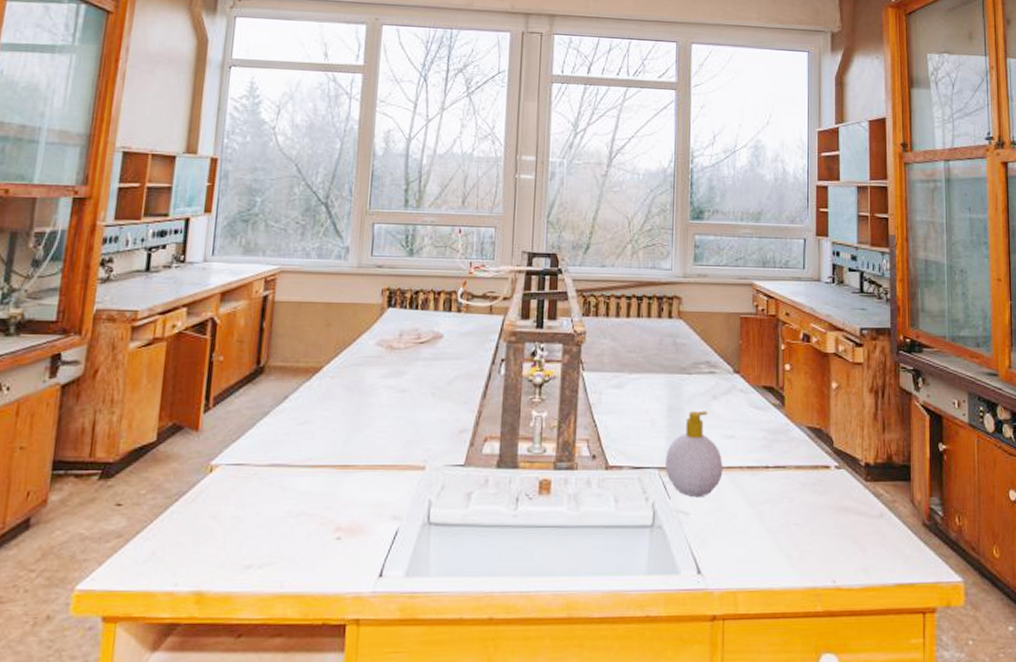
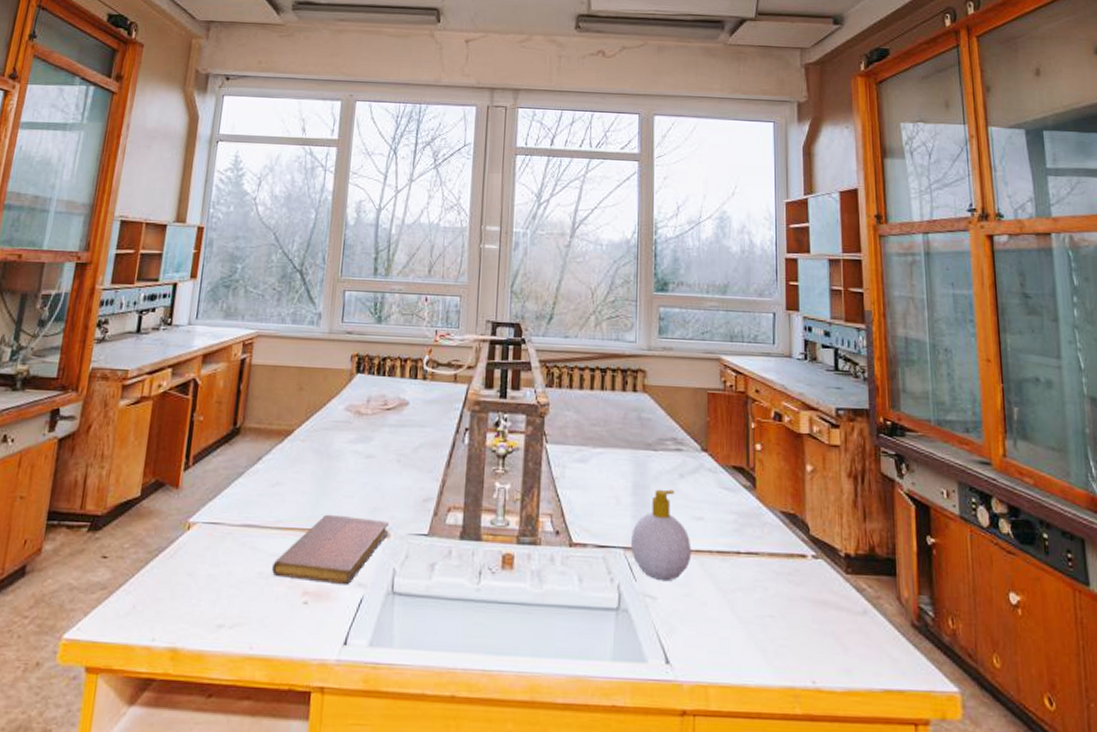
notebook: none [301,450,425,519] -> present [271,514,390,585]

